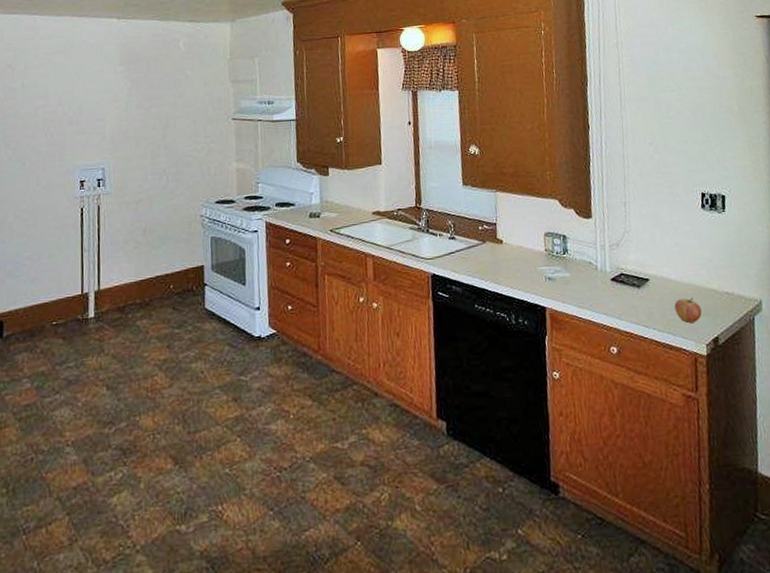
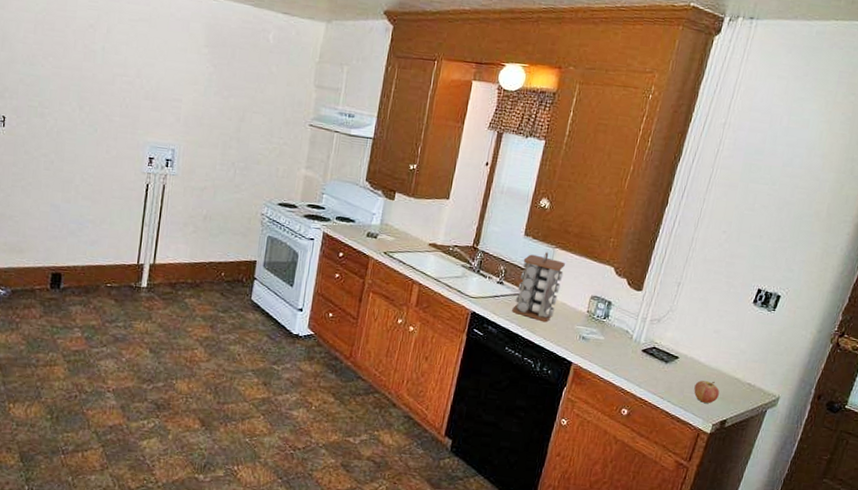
spice rack: none [468,196,513,270] -> present [512,251,565,322]

